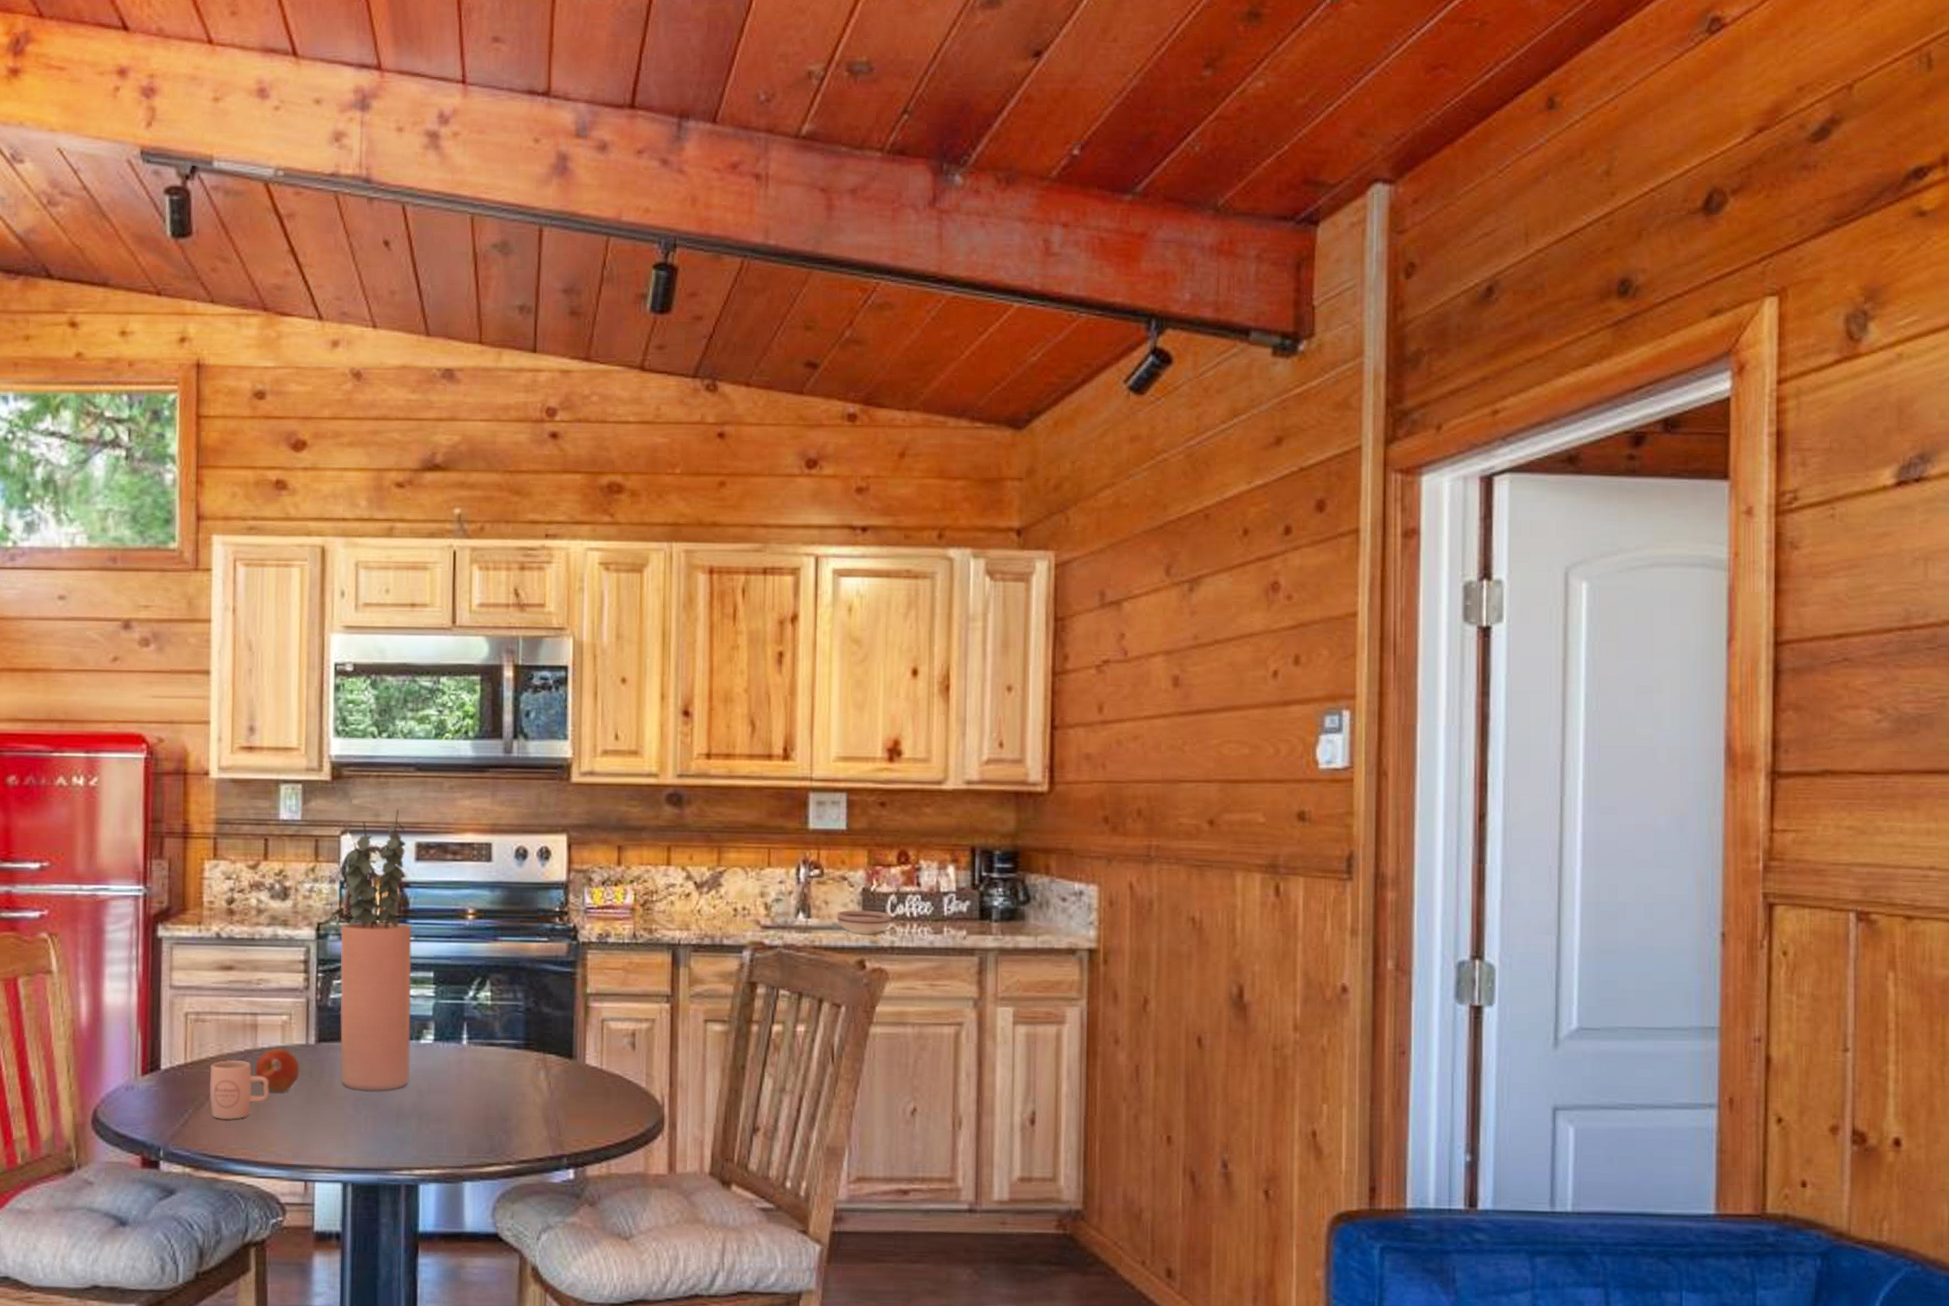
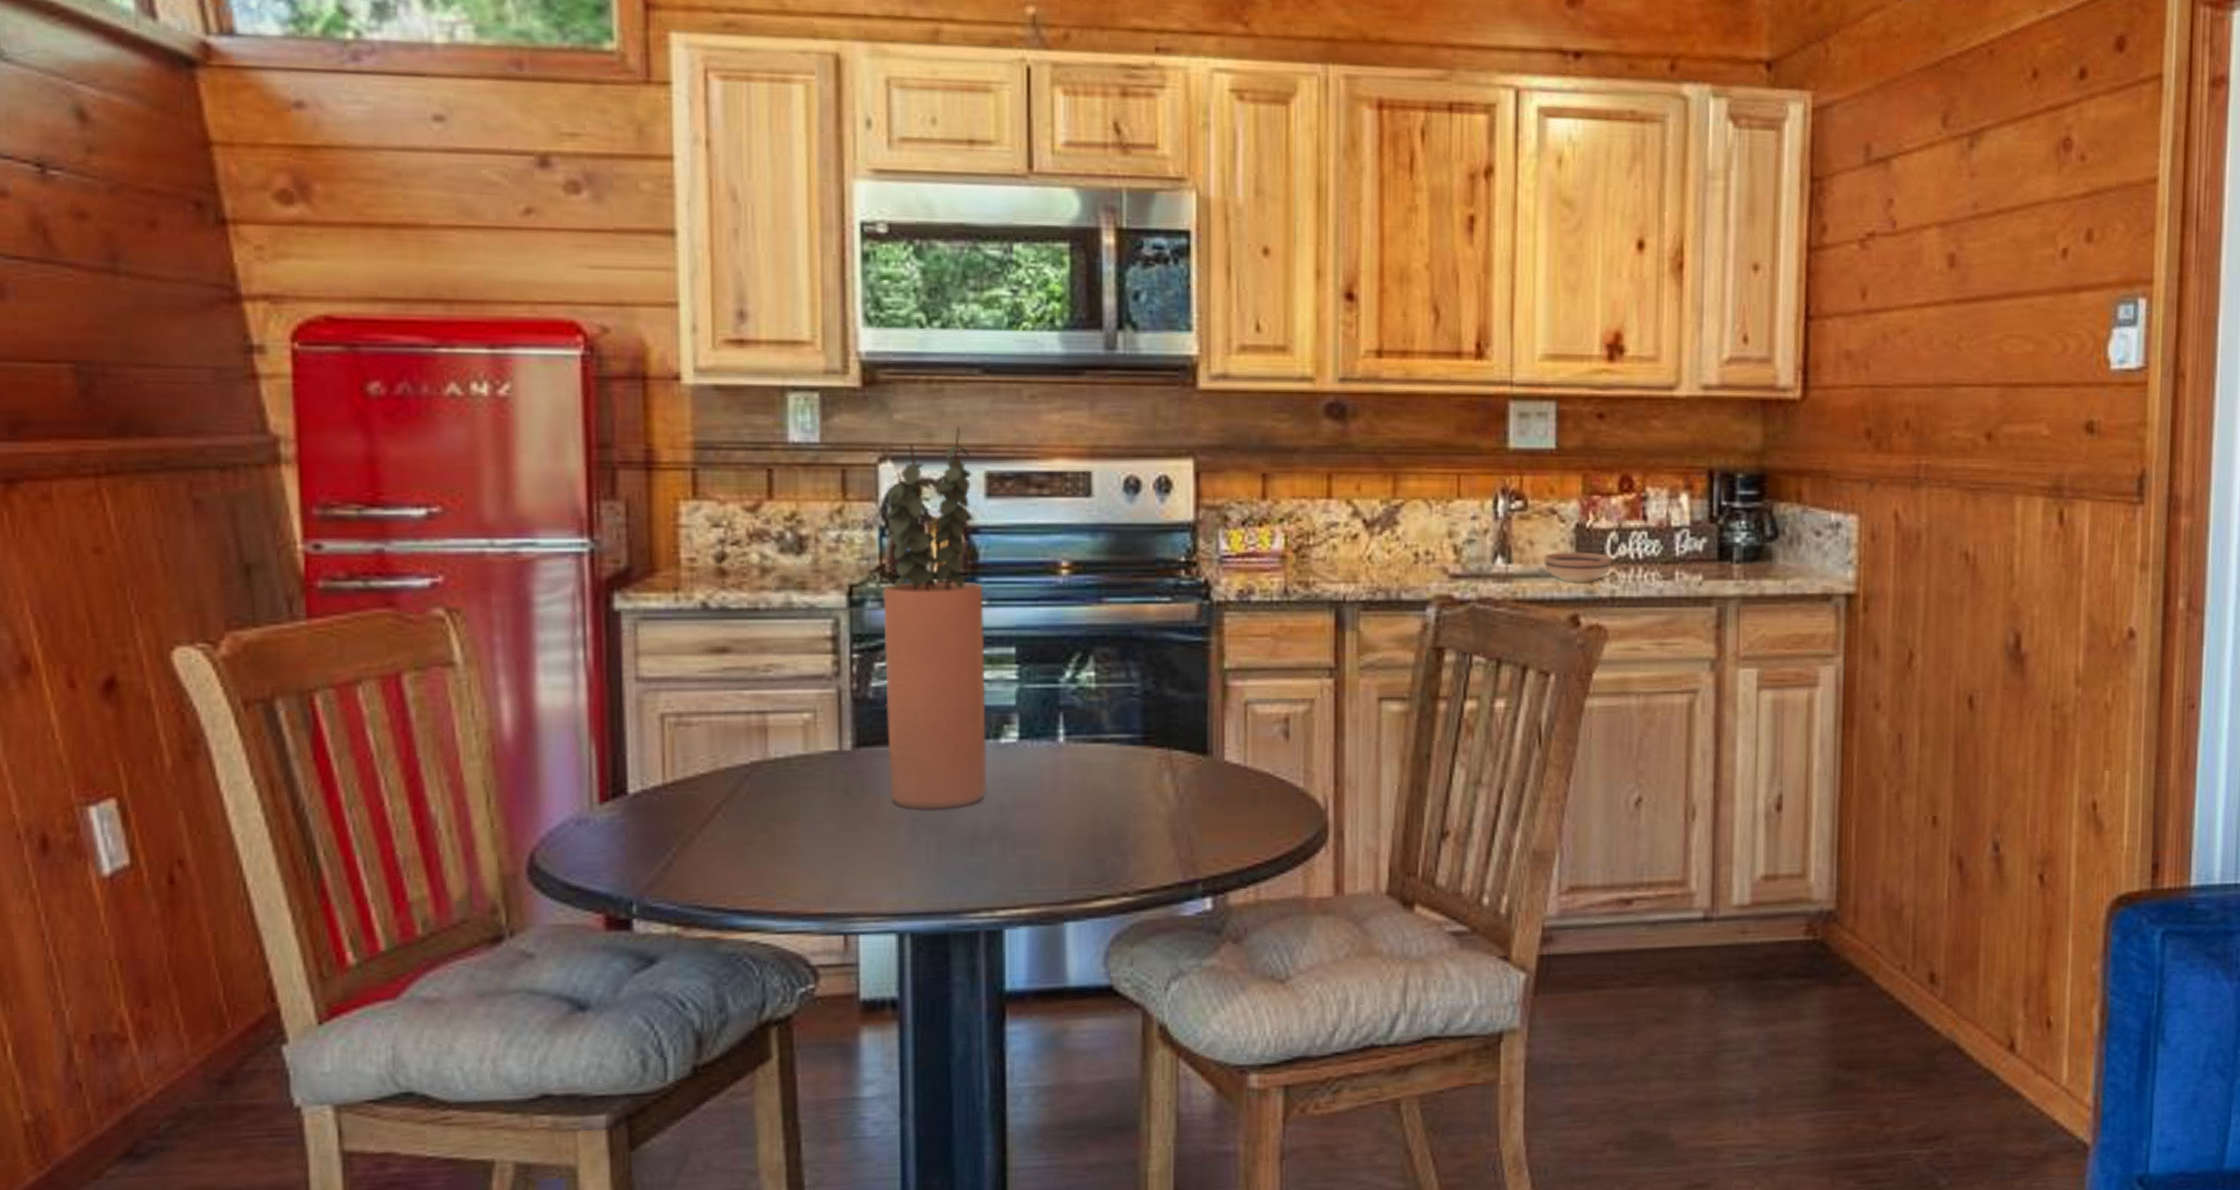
mug: present [209,1060,270,1120] -> none [700,776,789,858]
fruit: present [255,1049,300,1093] -> none [767,758,832,818]

